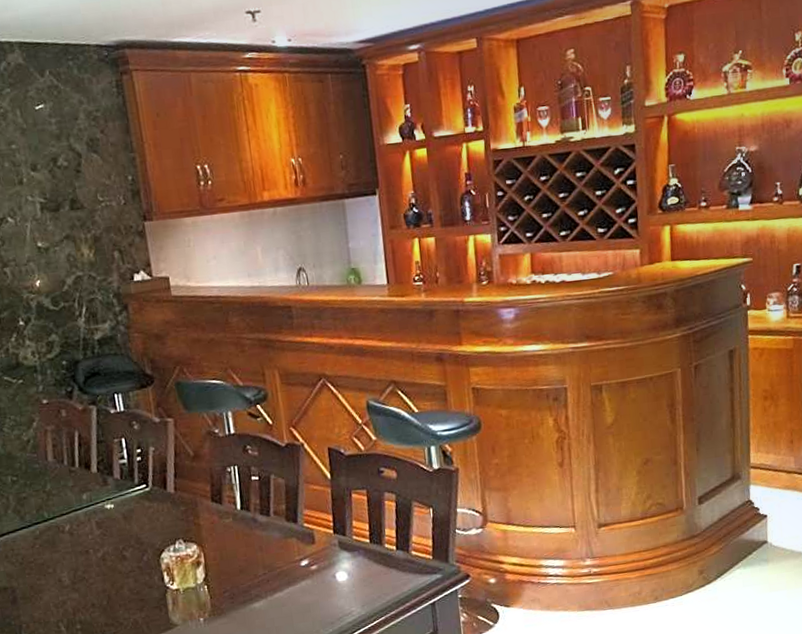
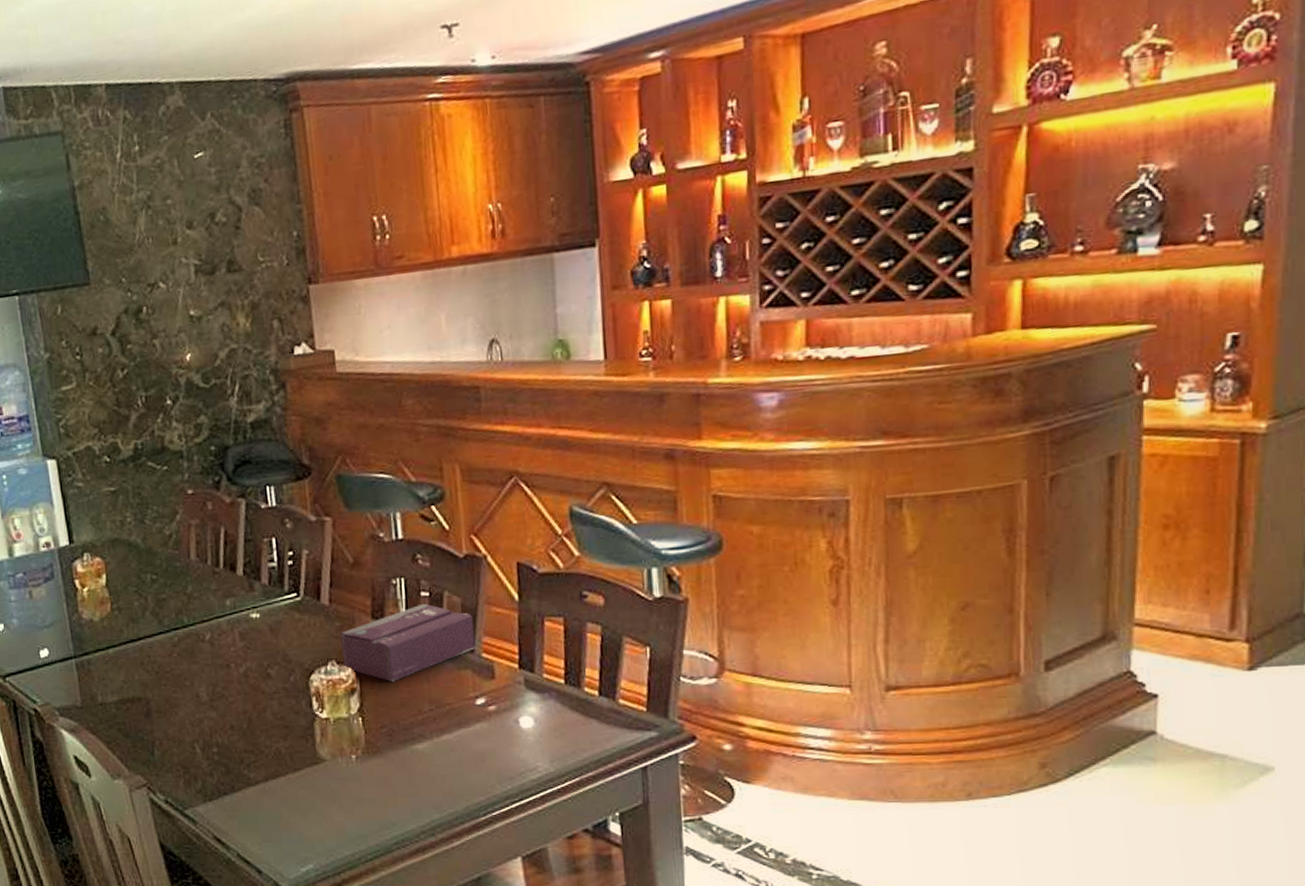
tissue box: none [185,486,298,553] -> present [340,603,475,682]

